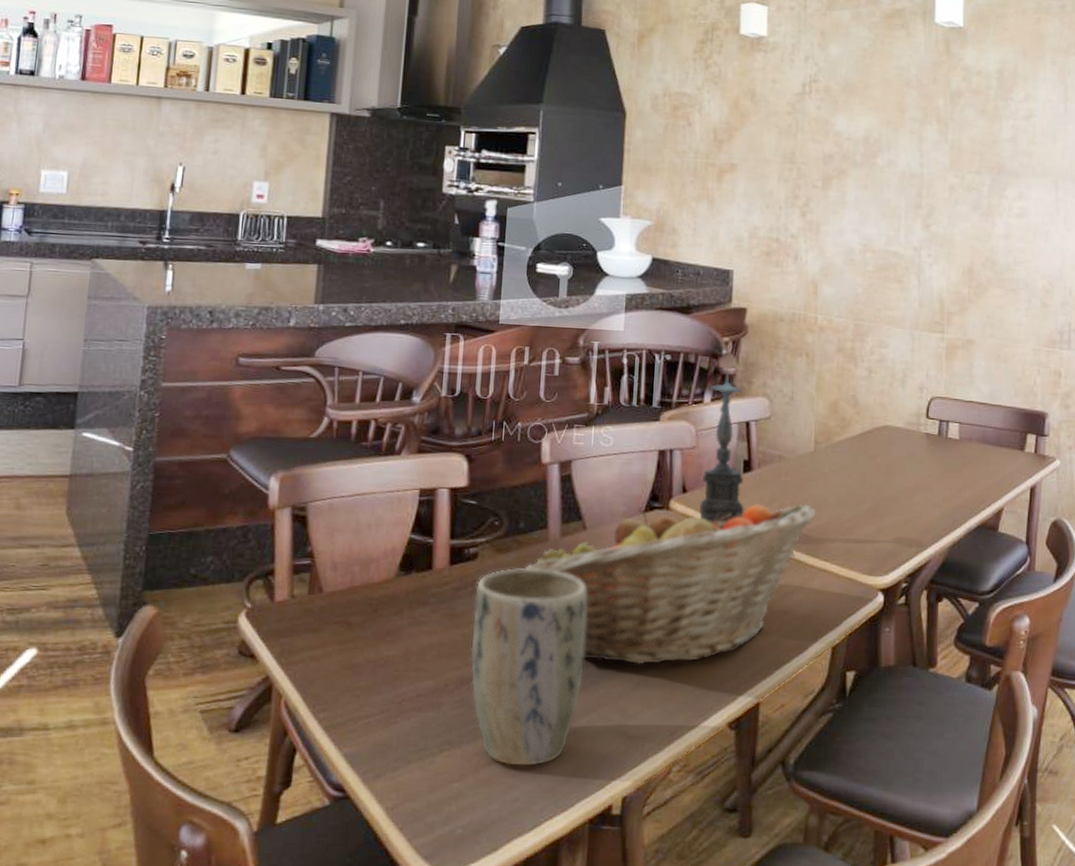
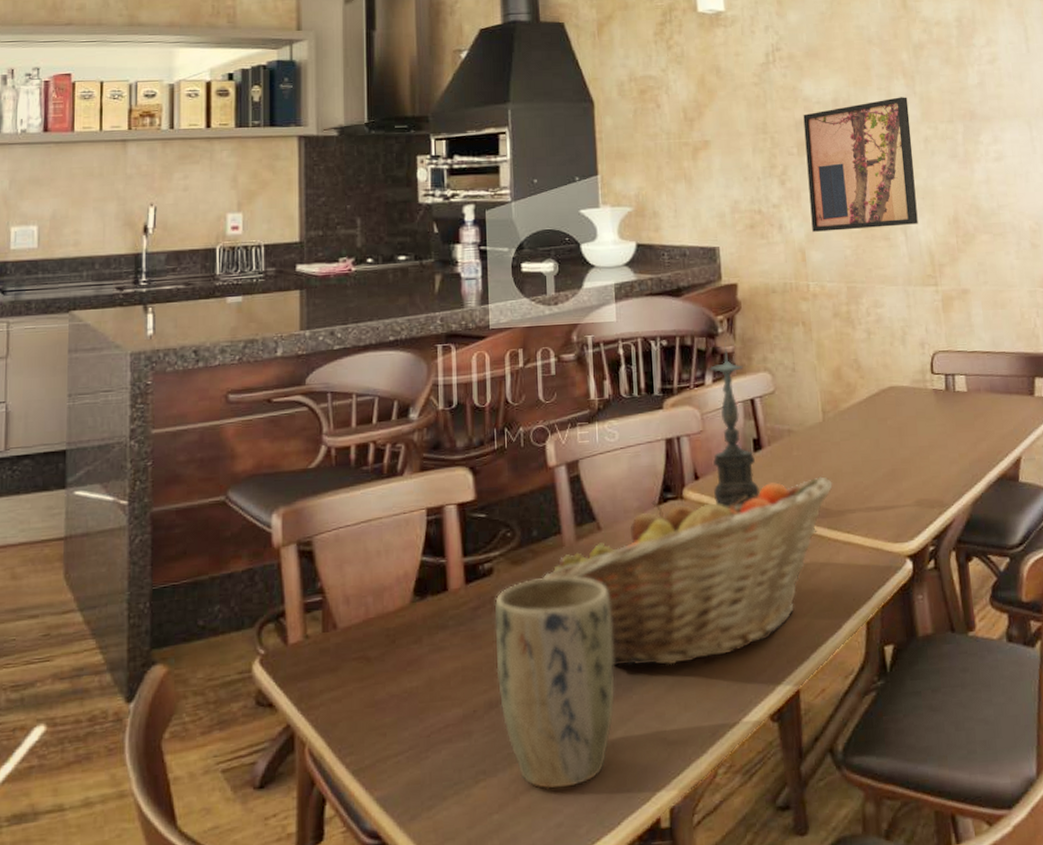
wall art: none [827,142,939,271] -> present [803,97,918,232]

